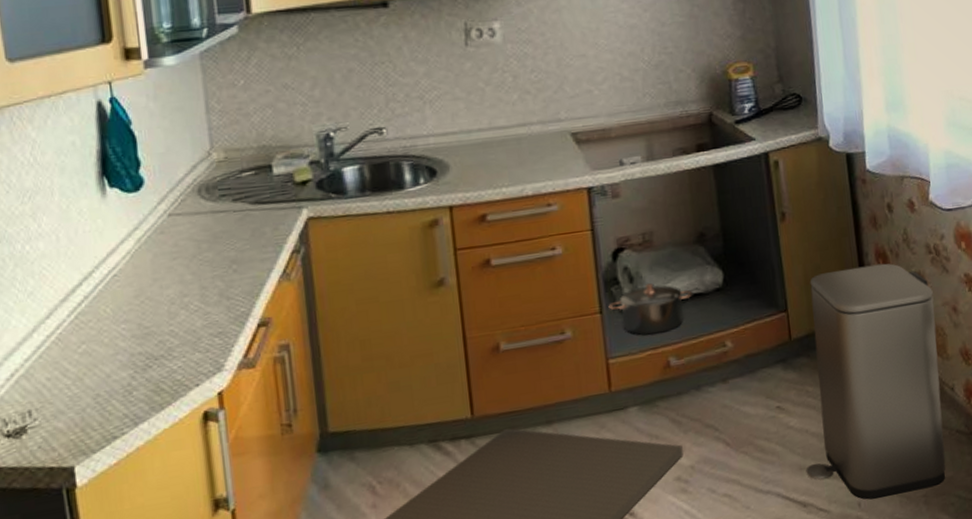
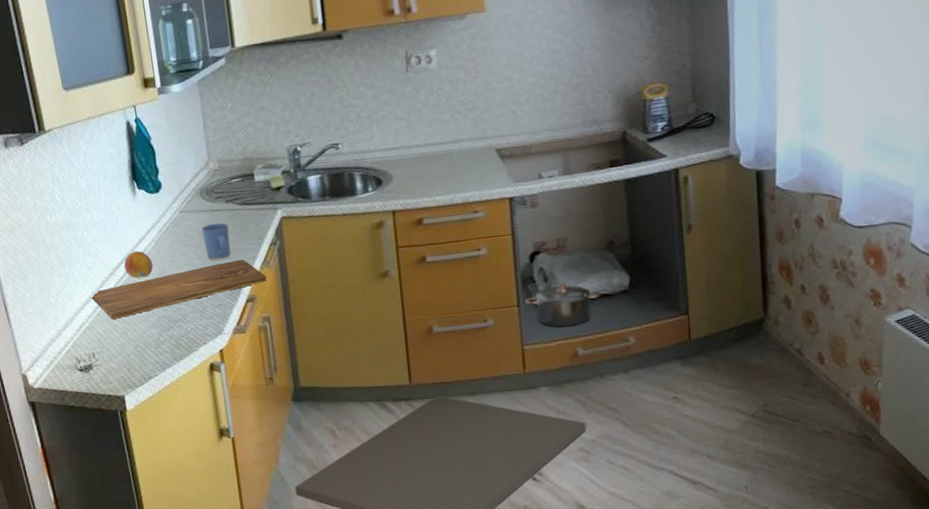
cutting board: none [28,272,286,362] -> present [90,259,267,319]
fruit: none [82,267,127,305] -> present [123,250,153,279]
mug: none [198,227,238,276] -> present [202,222,231,261]
pedal bin: present [806,263,946,500] -> none [697,275,836,485]

